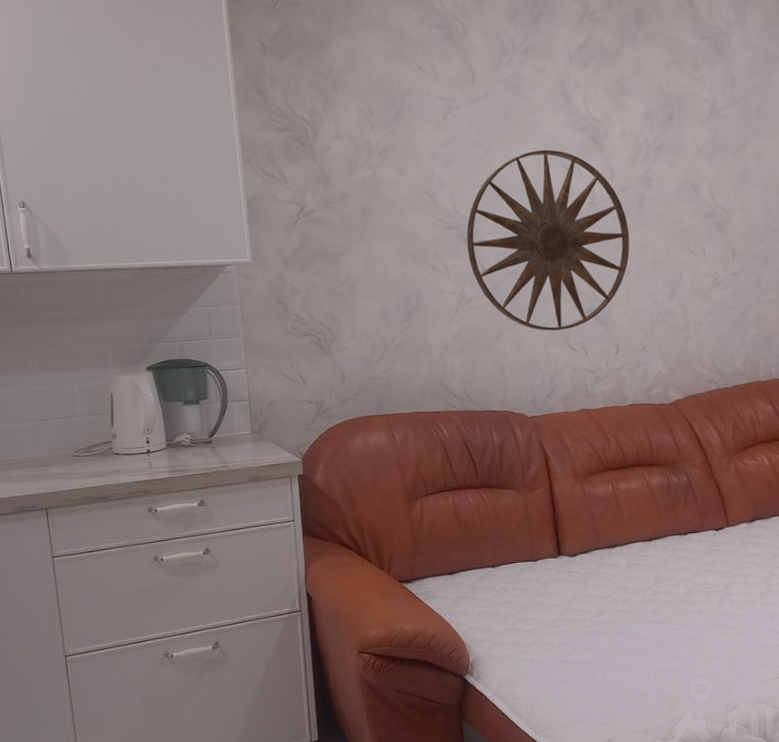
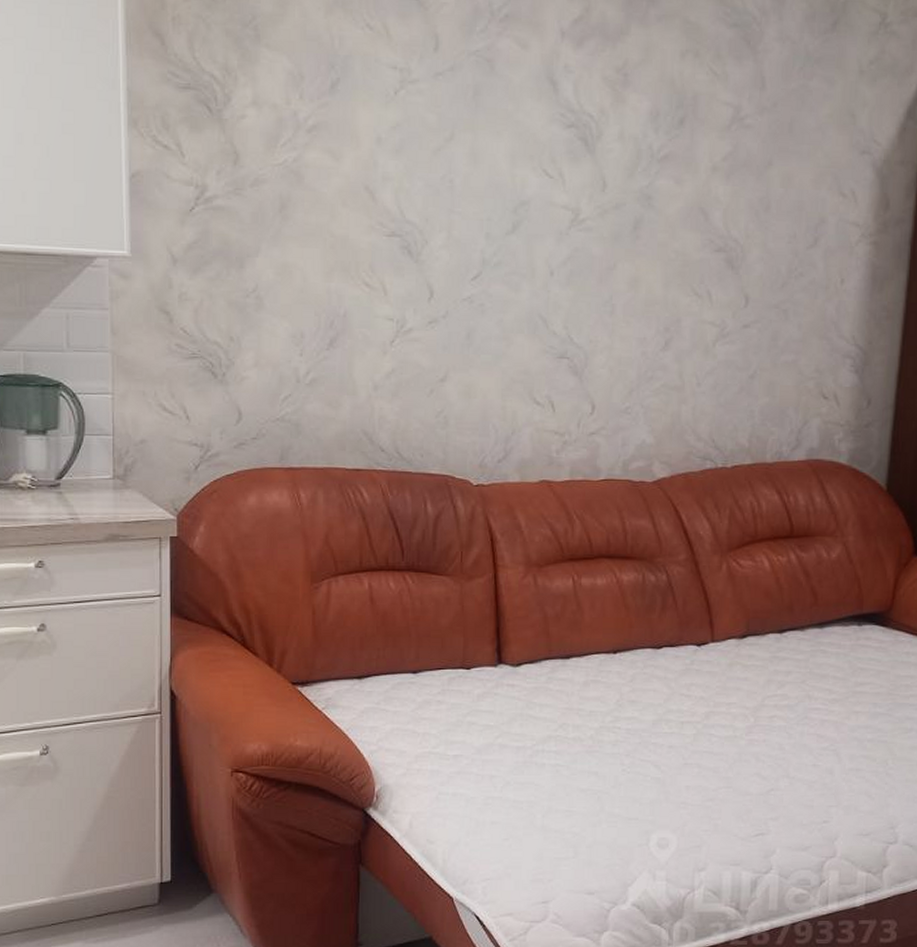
wall art: present [466,149,630,331] -> none [412,146,619,378]

